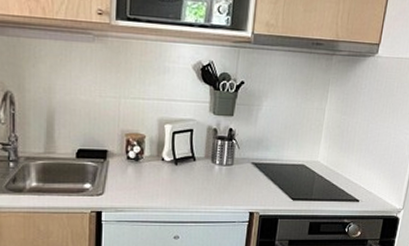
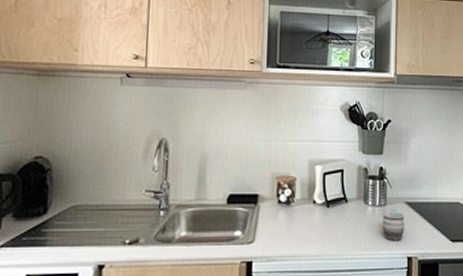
mug: none [227,168,250,198] -> present [382,209,405,241]

